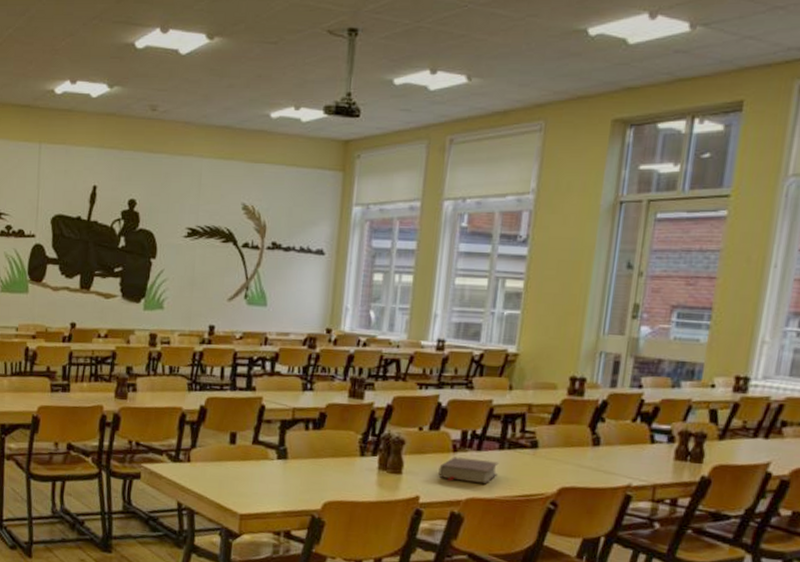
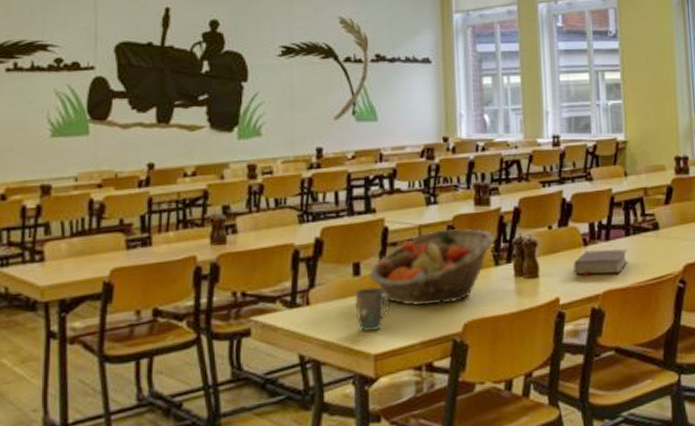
mug: none [228,456,260,495] -> present [355,287,391,333]
fruit basket: none [243,414,364,483] -> present [369,228,494,305]

